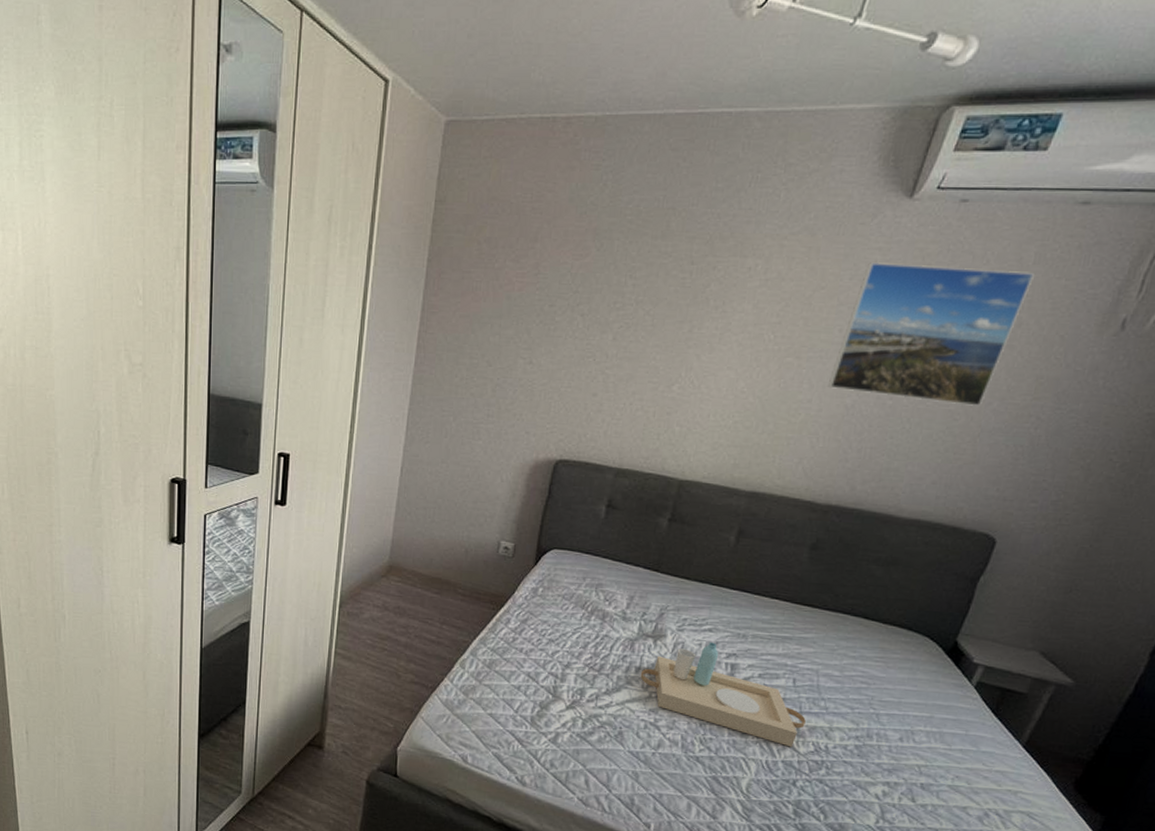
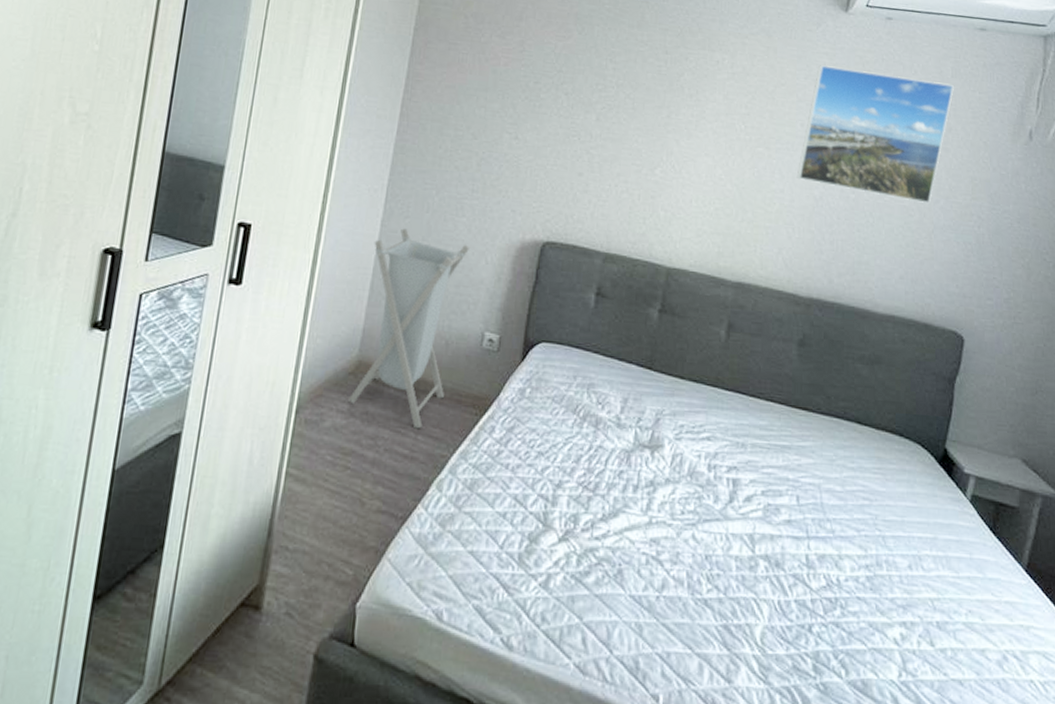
laundry hamper: none [383,452,487,621] -> present [349,228,471,429]
serving tray: present [640,642,806,747] -> none [638,452,814,582]

